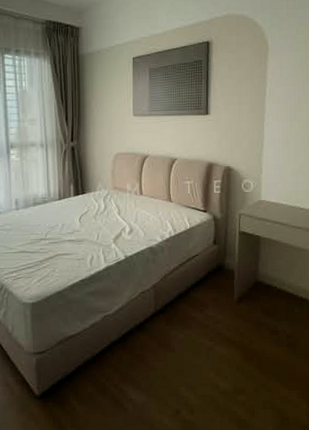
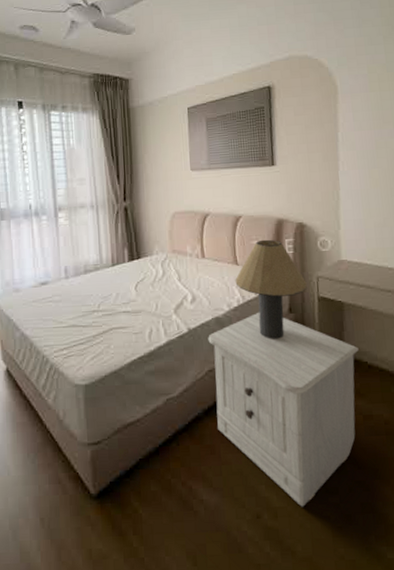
nightstand: none [142,243,270,404] -> present [208,312,359,507]
table lamp: none [168,180,231,267] -> present [235,239,308,339]

